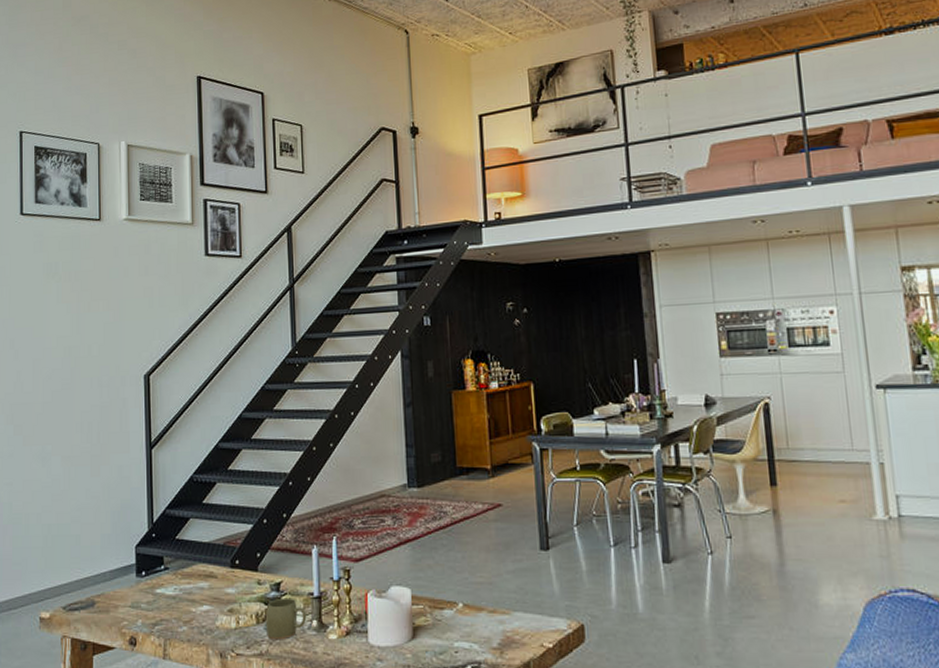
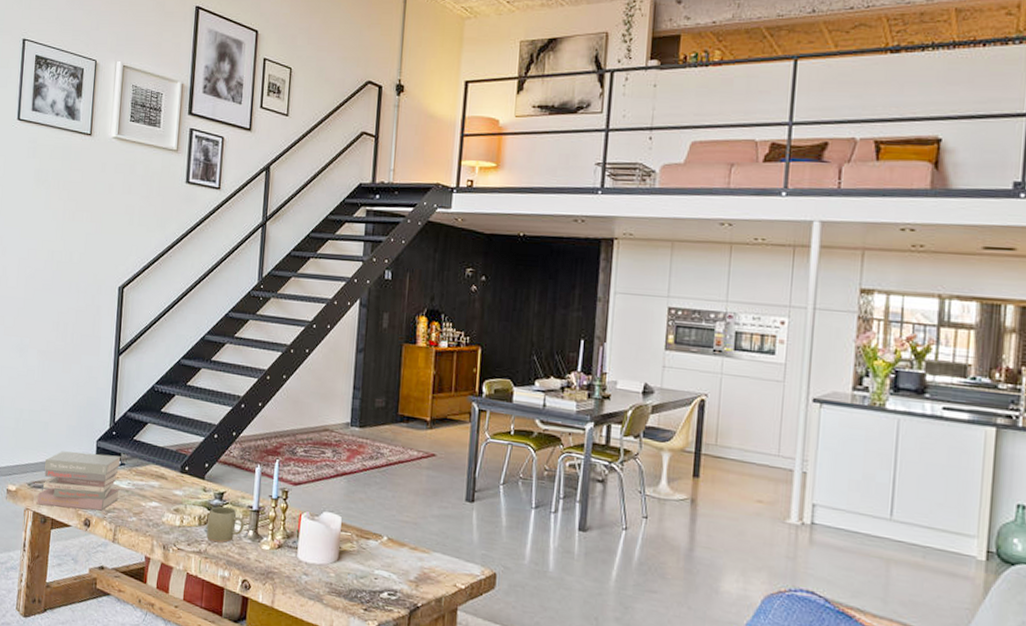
books: none [74,560,166,630] -> present [36,451,121,511]

